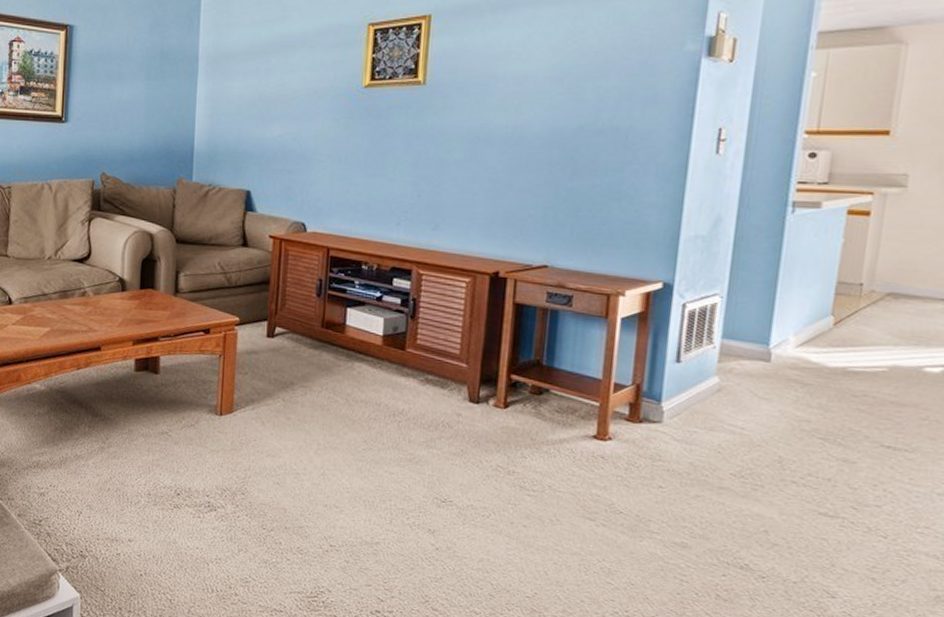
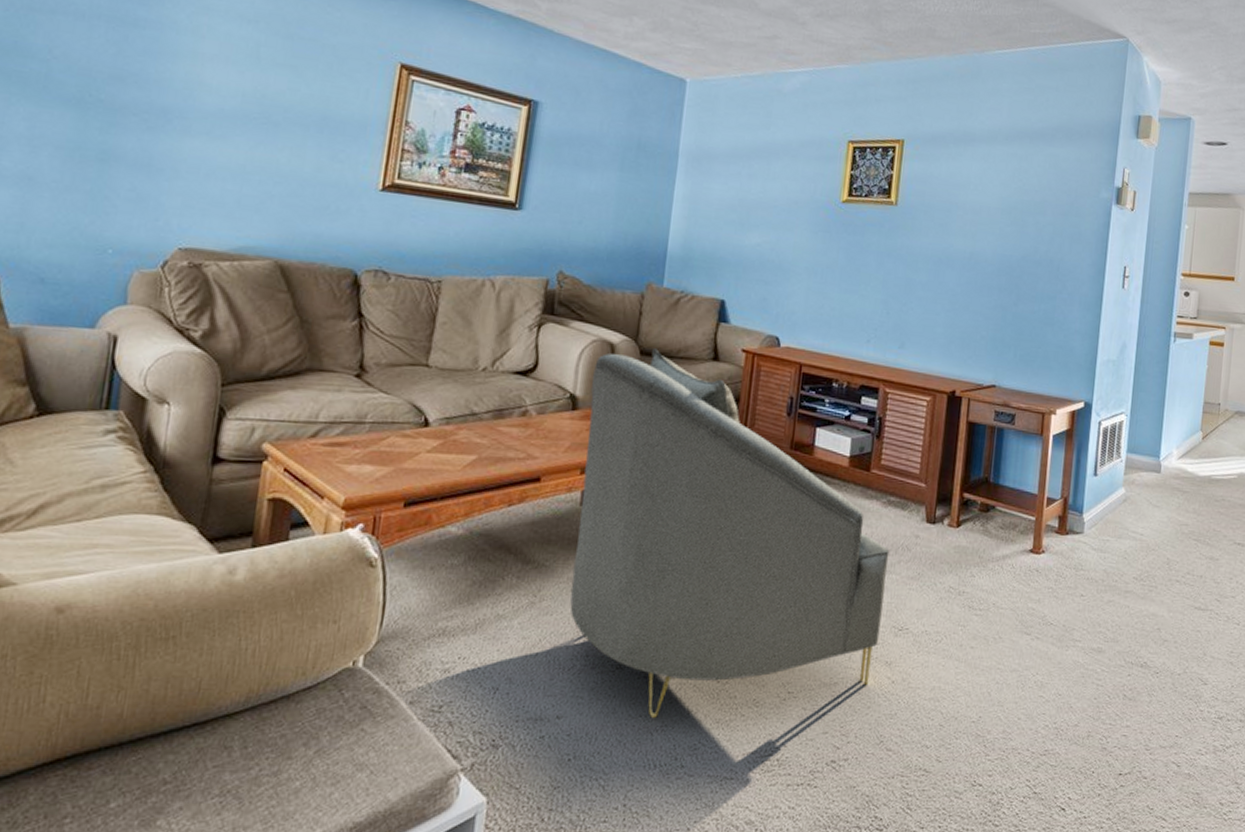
armchair: none [132,237,429,552] -> present [570,348,890,719]

